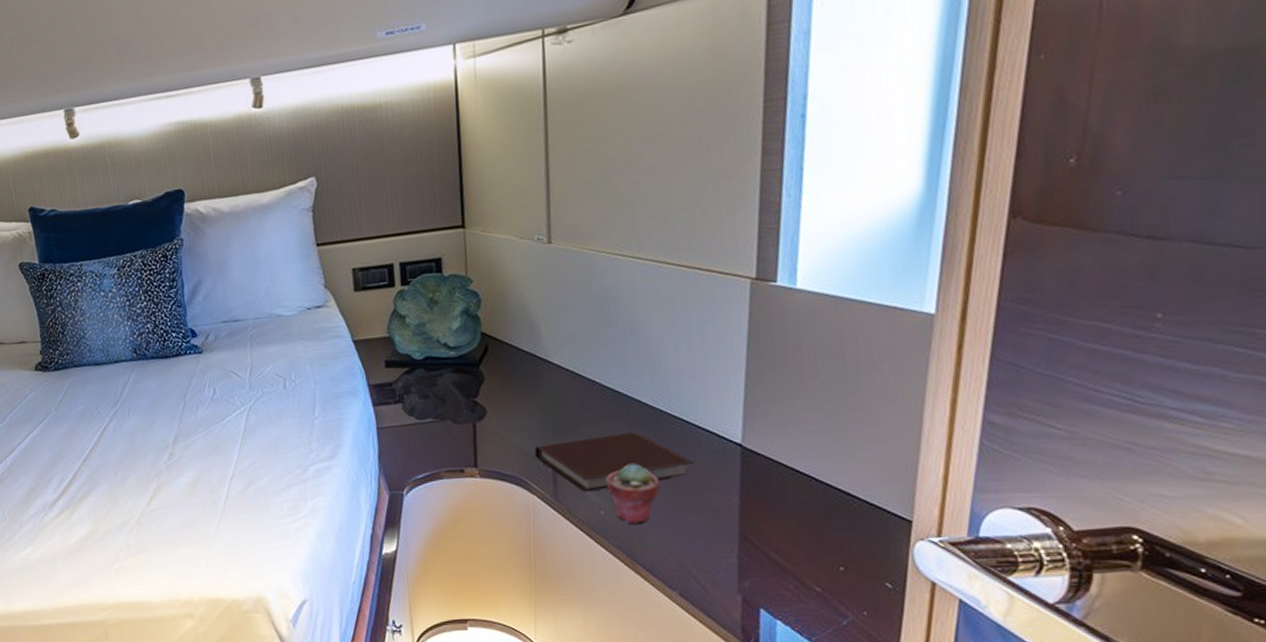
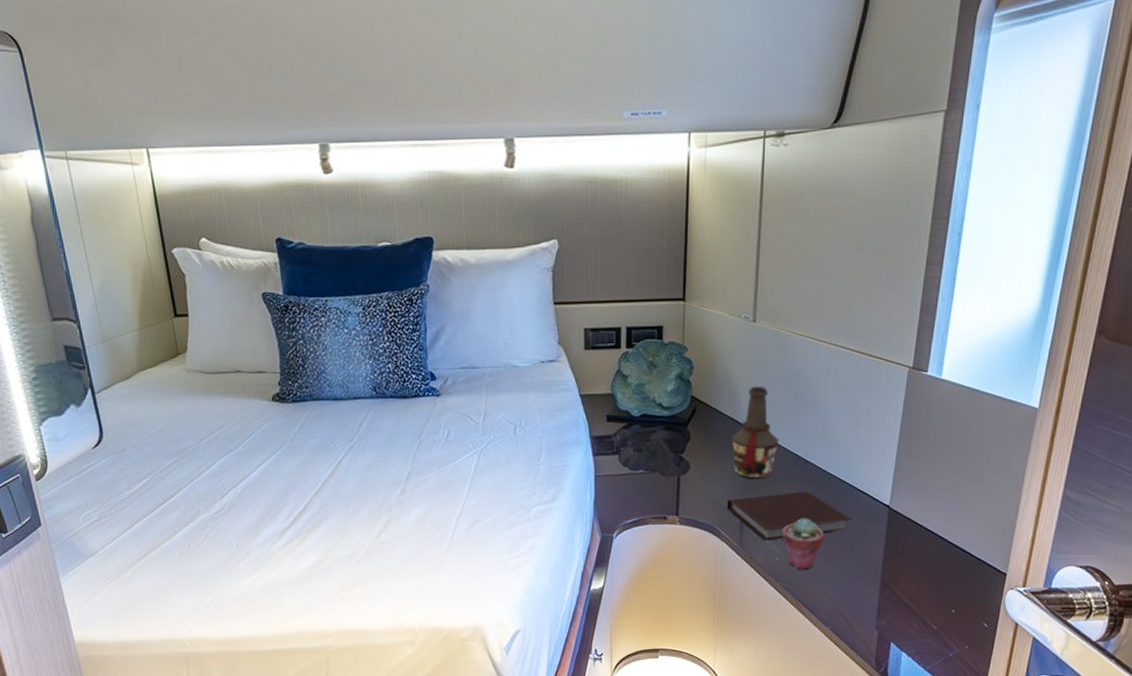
bottle: none [533,315,593,421] -> present [731,386,779,479]

